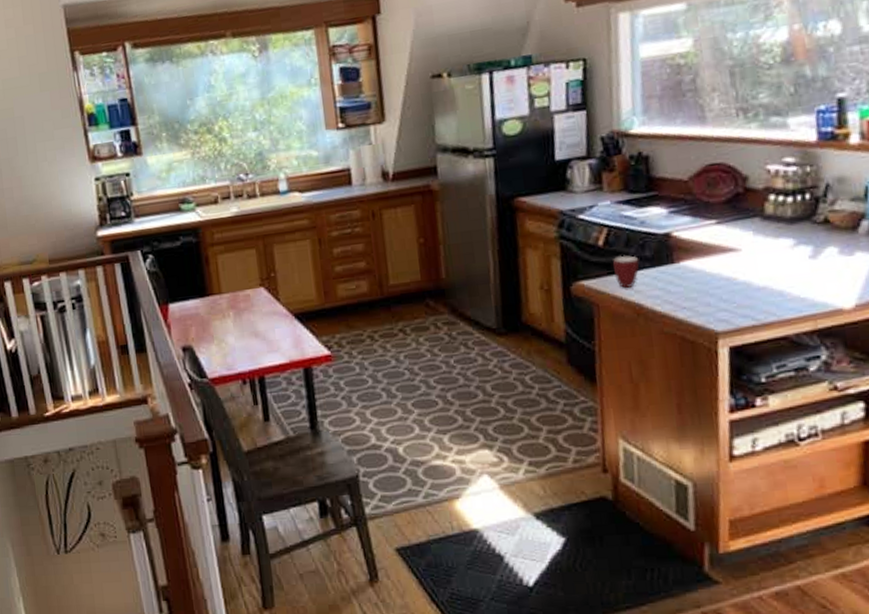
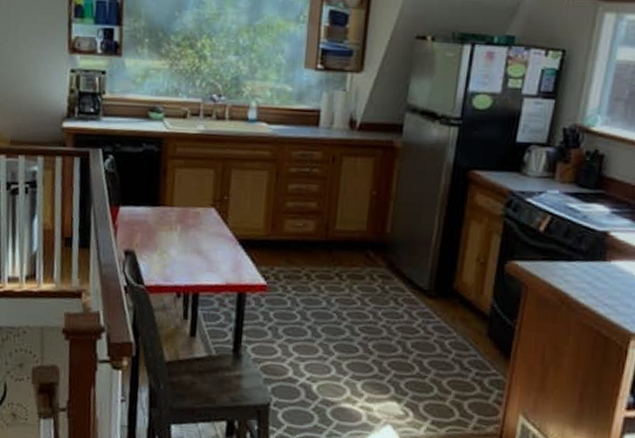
mug: present [613,255,640,289] -> none [548,244,574,277]

